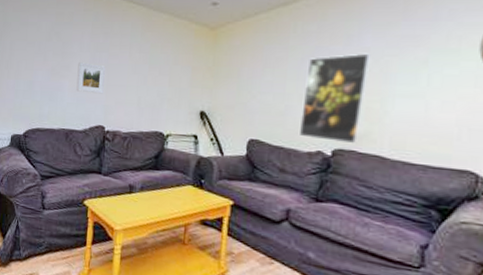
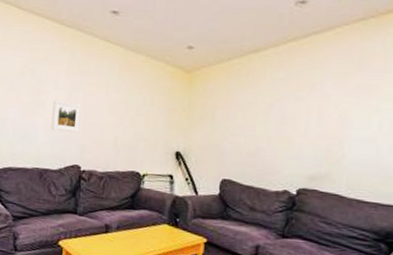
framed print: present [298,53,371,144] -> none [267,100,331,184]

